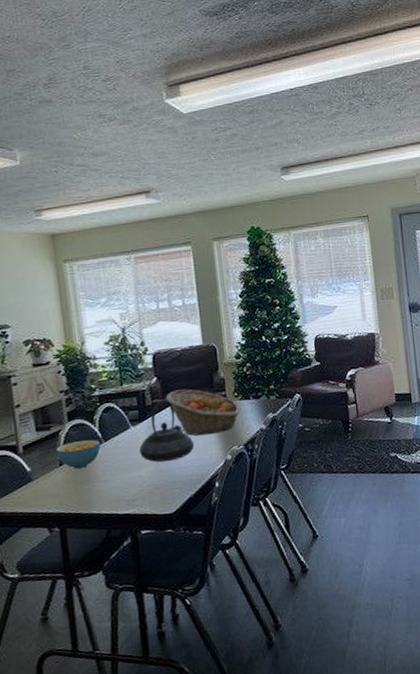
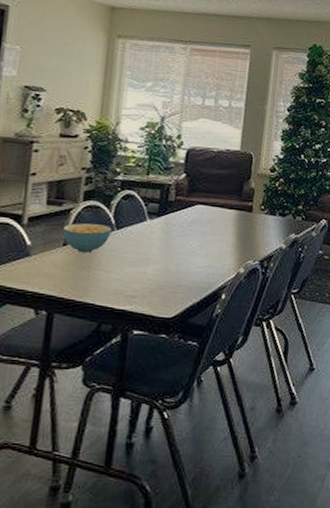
teapot: present [139,399,194,462] -> none [151,197,209,263]
fruit basket: present [165,389,241,436] -> none [190,191,264,244]

